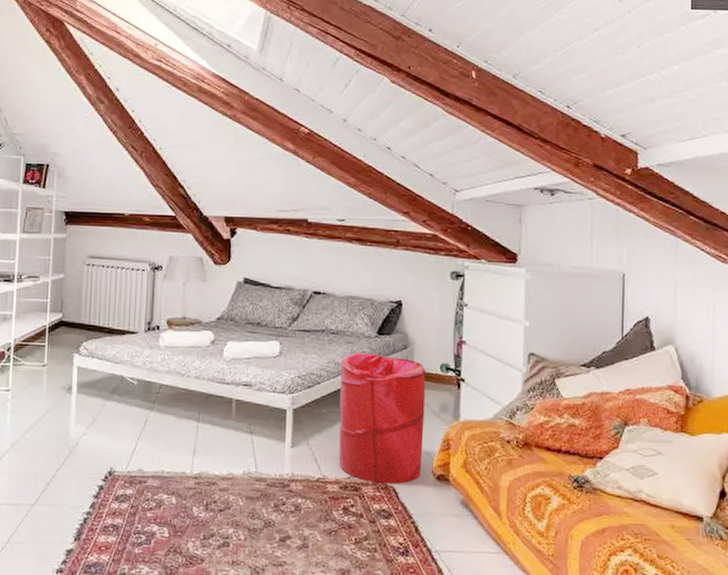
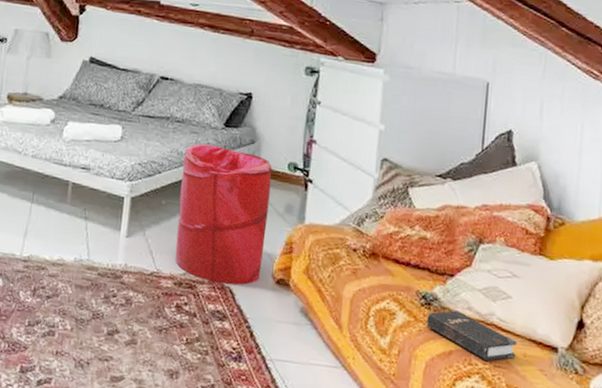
hardback book: none [580,490,665,535] -> present [426,310,517,361]

